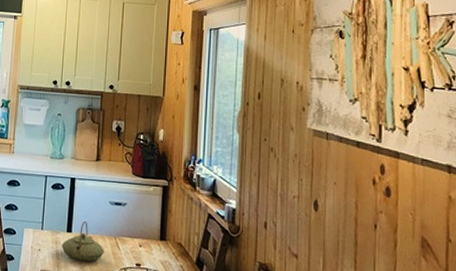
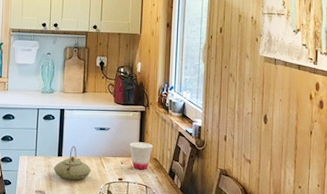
cup: none [149,221,177,256] -> present [129,142,153,170]

